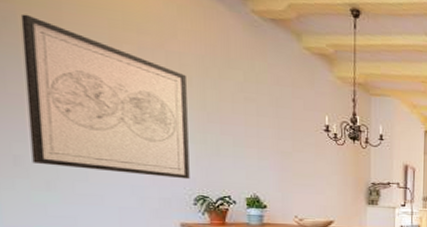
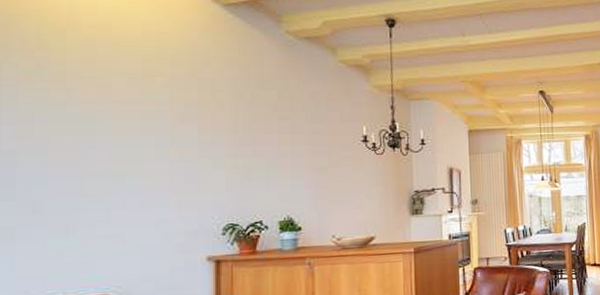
wall art: present [20,13,190,180] -> none [52,59,219,209]

